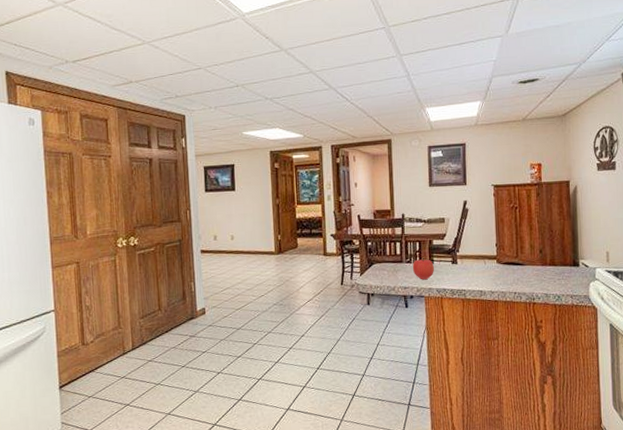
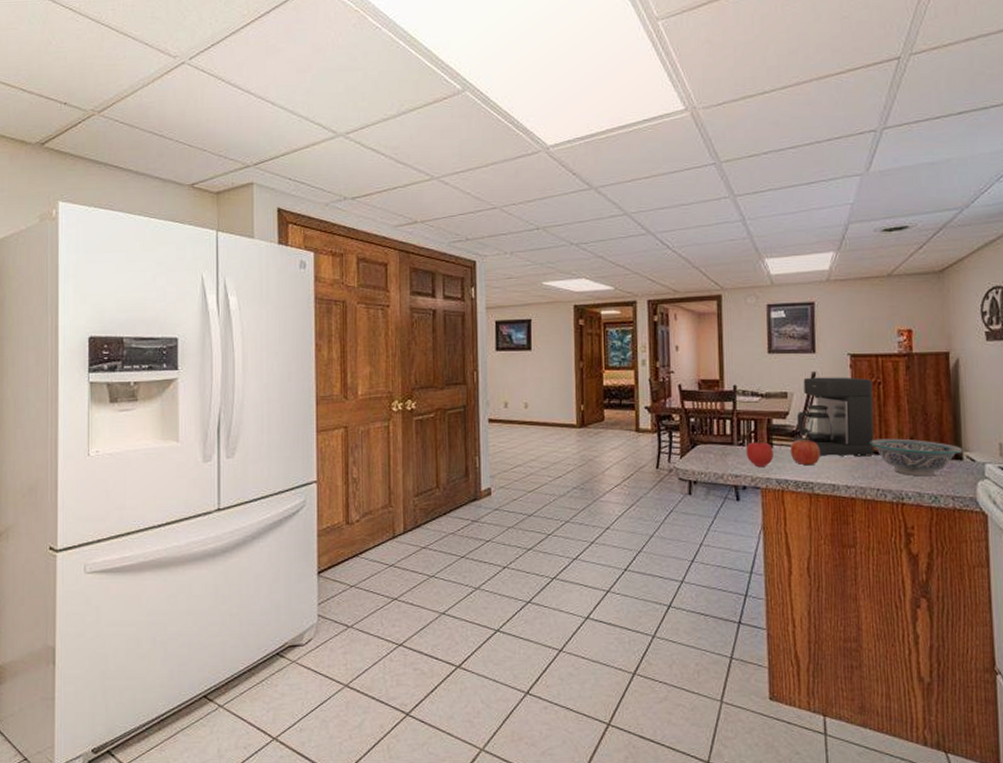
fruit: none [447,254,472,277] -> present [789,437,821,466]
coffee maker: none [450,203,512,268] -> present [793,377,874,456]
bowl: none [508,251,579,281] -> present [868,438,963,477]

